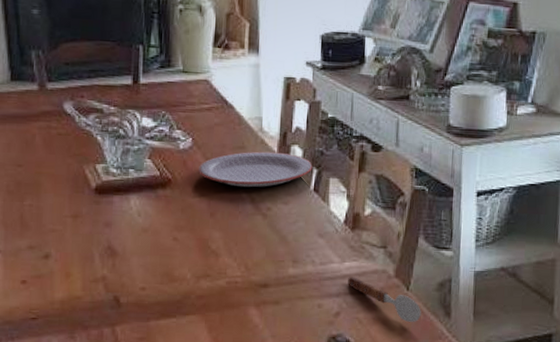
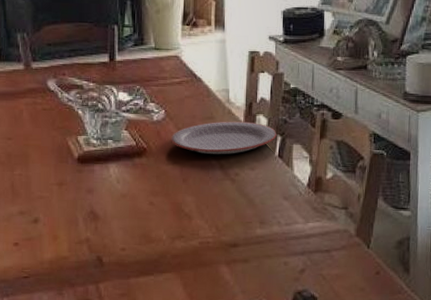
soupspoon: present [348,277,421,323] -> none [312,236,382,279]

